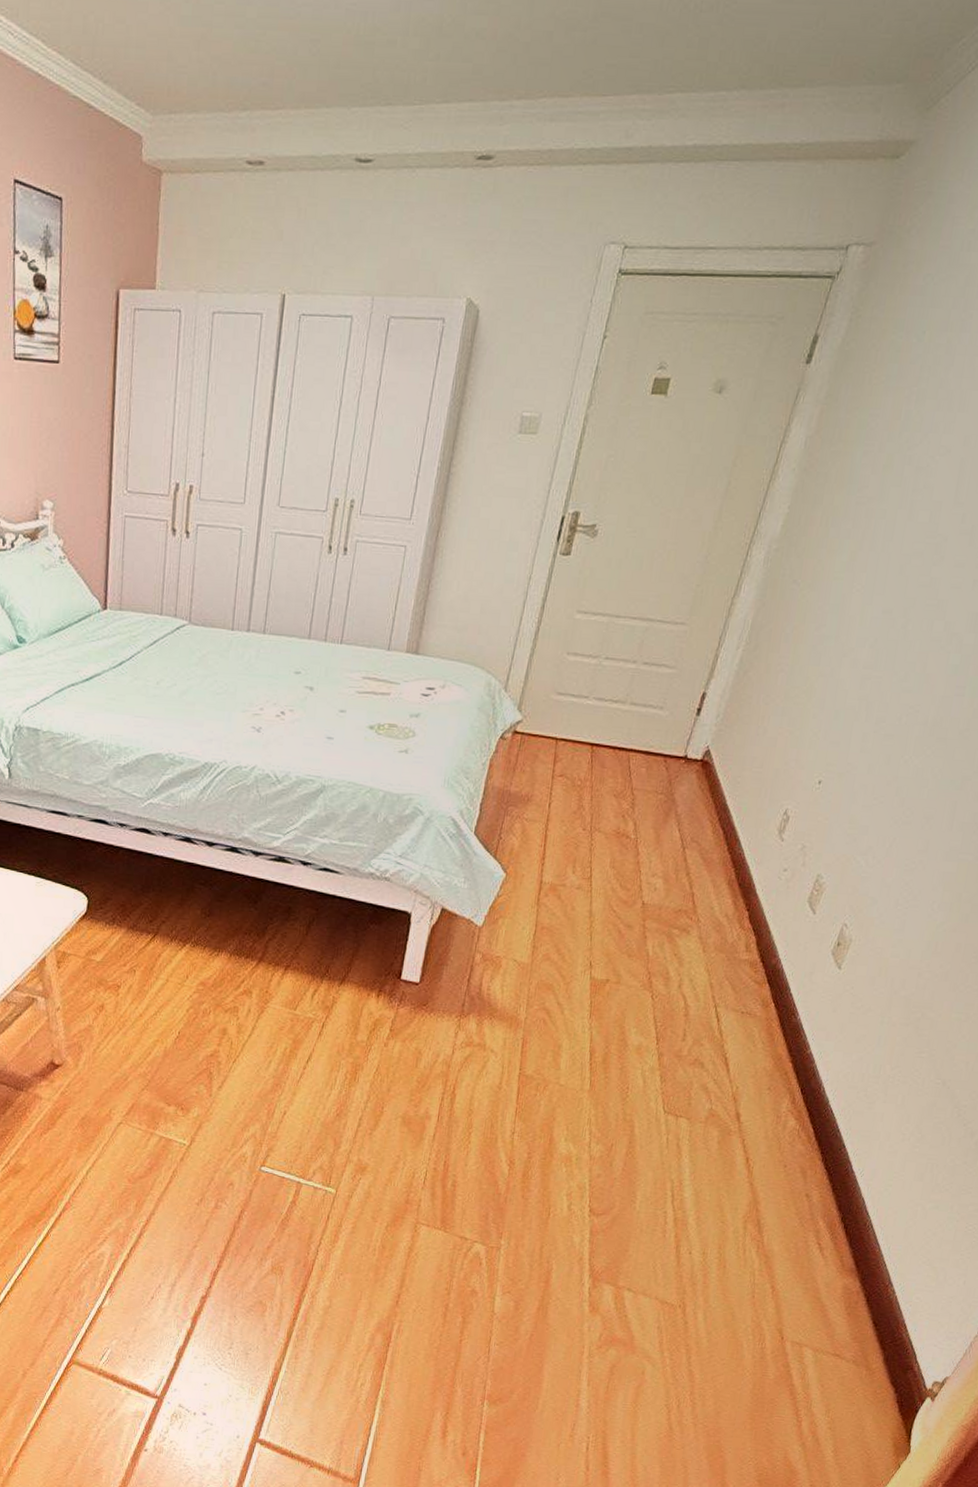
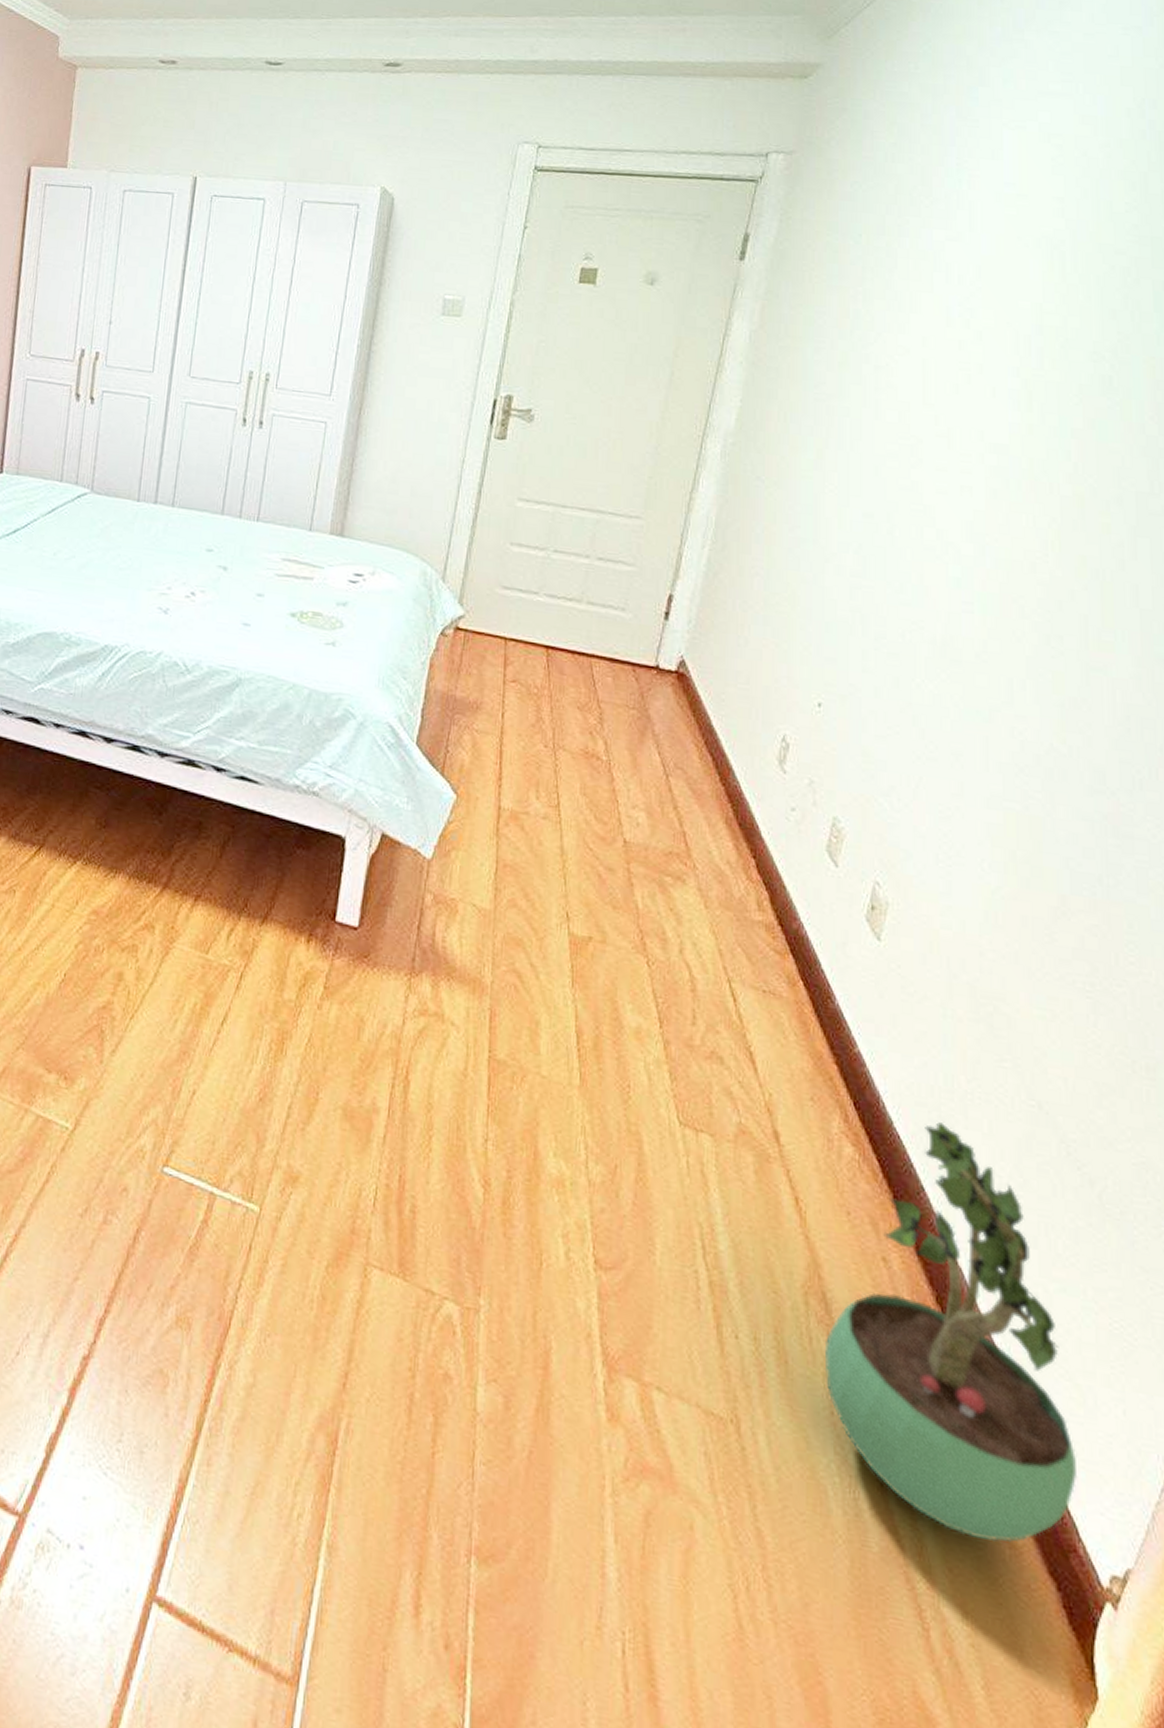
potted plant: none [752,1099,926,1367] -> present [824,1122,1078,1542]

